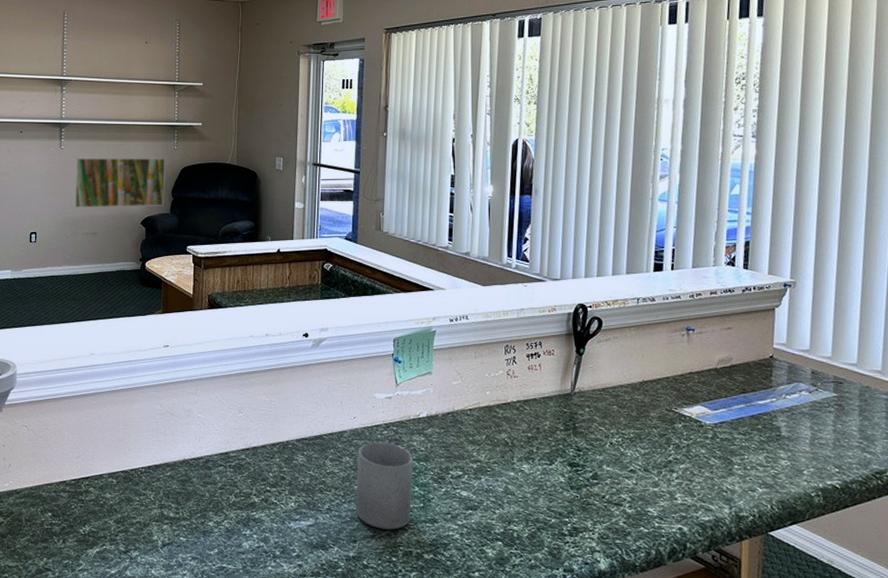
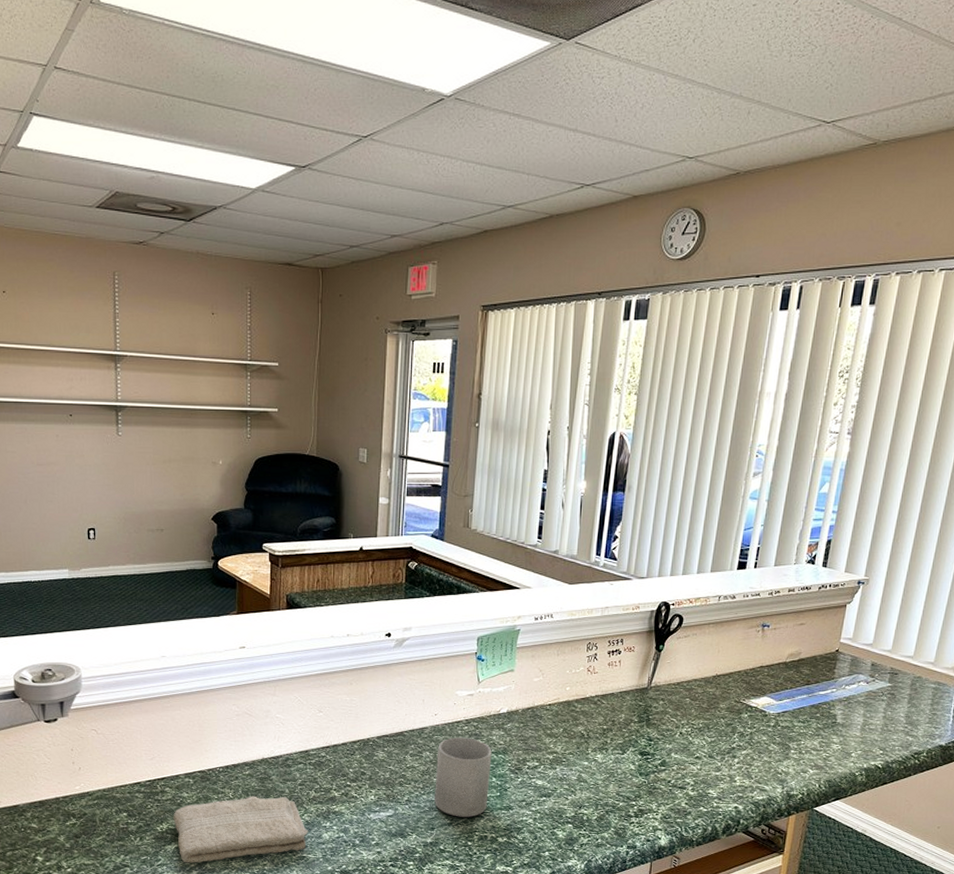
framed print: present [74,157,165,208] -> none [135,445,238,502]
washcloth: none [96,499,229,570] -> present [173,796,309,863]

